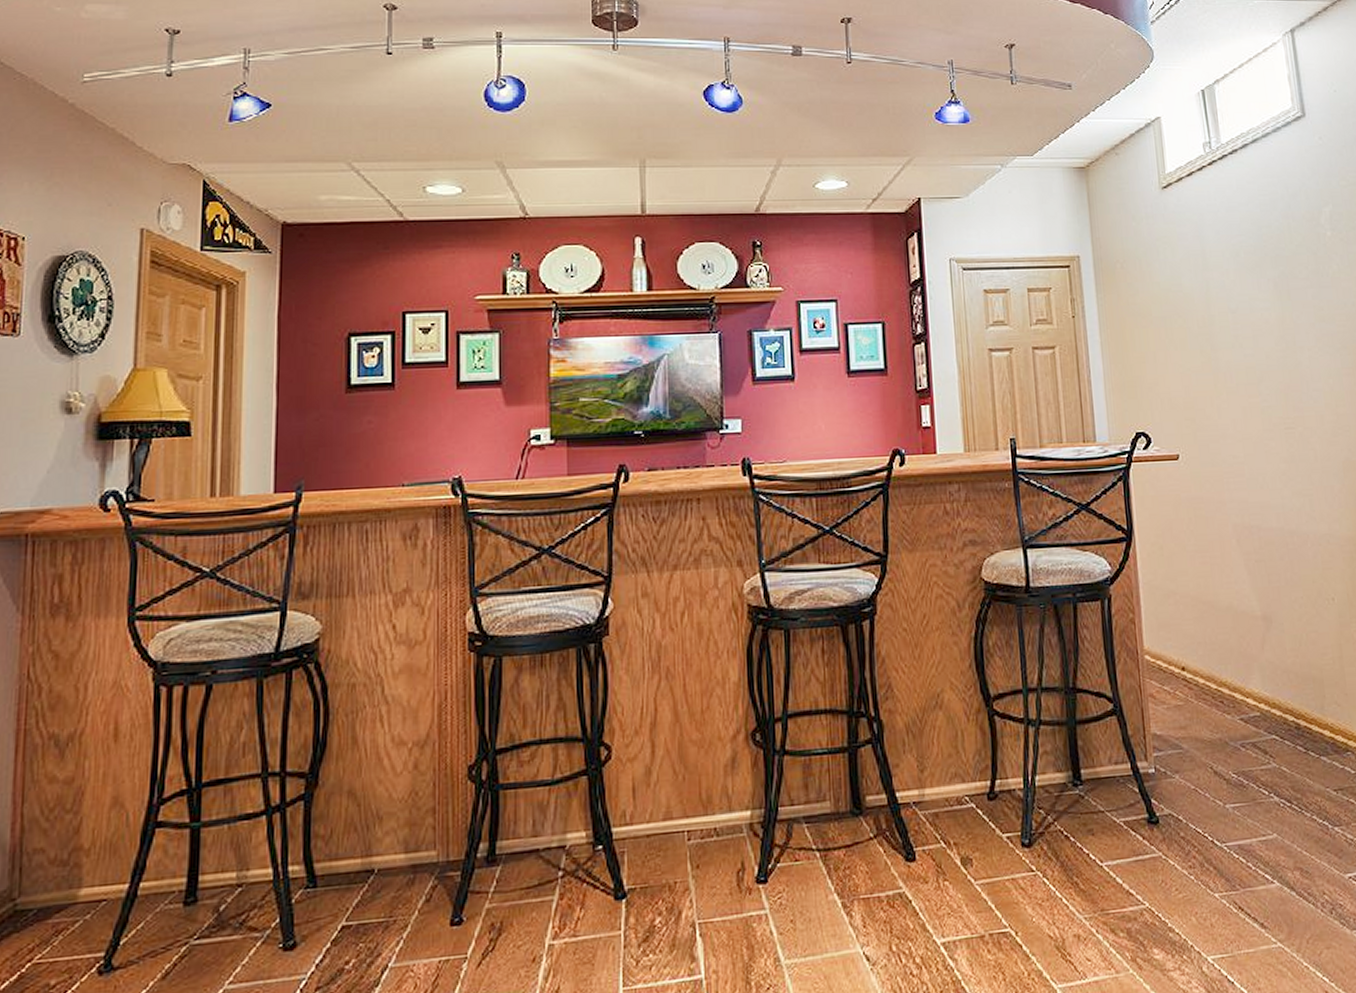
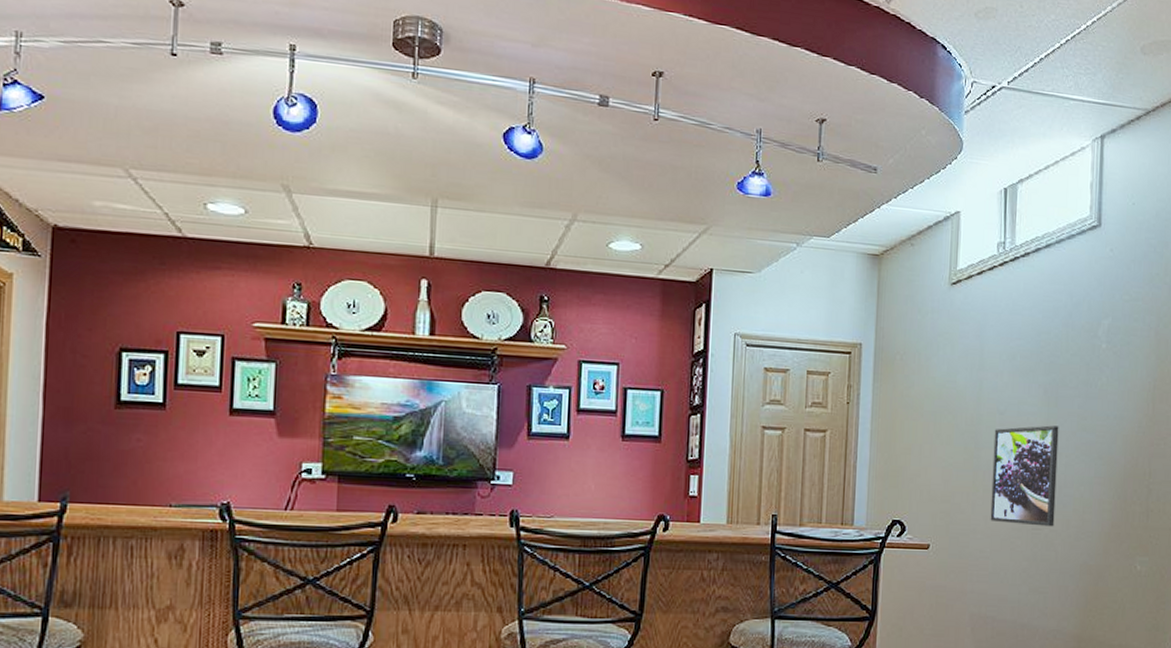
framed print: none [1229,319,1308,425] -> present [990,425,1059,527]

